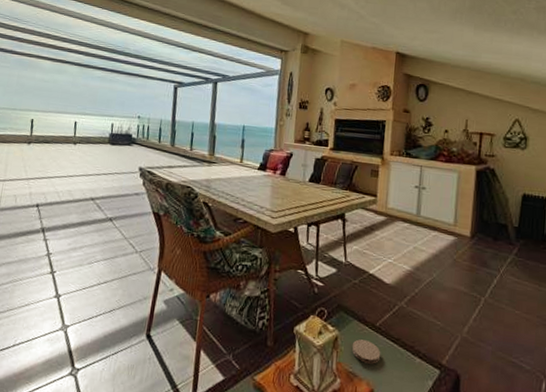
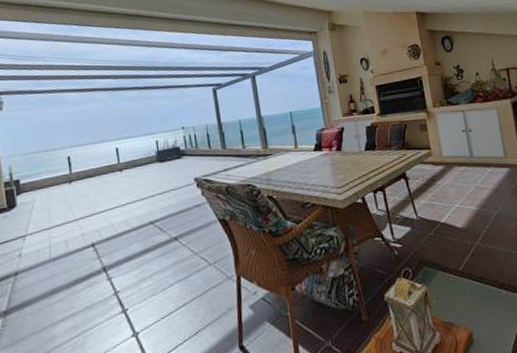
coaster: present [351,339,381,364] -> none [442,287,471,310]

